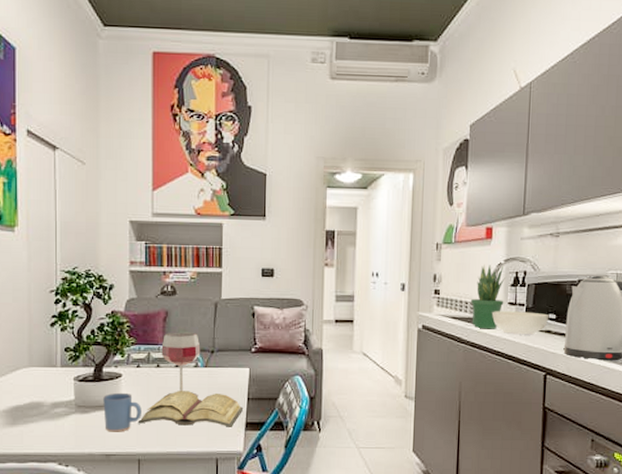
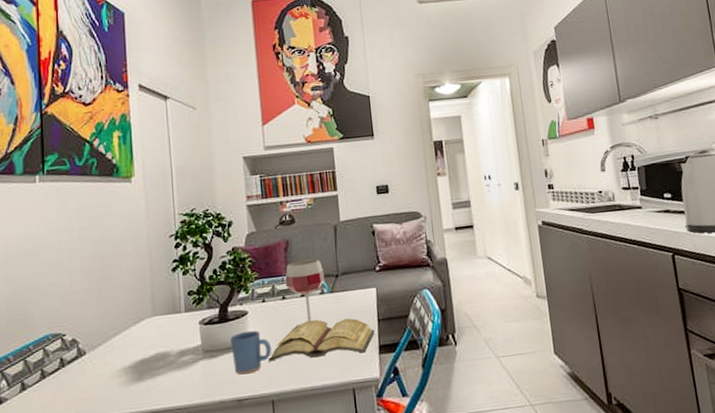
planter: present [470,265,505,329] -> none [584,153,618,218]
bowl: present [491,311,549,335] -> none [607,193,665,219]

